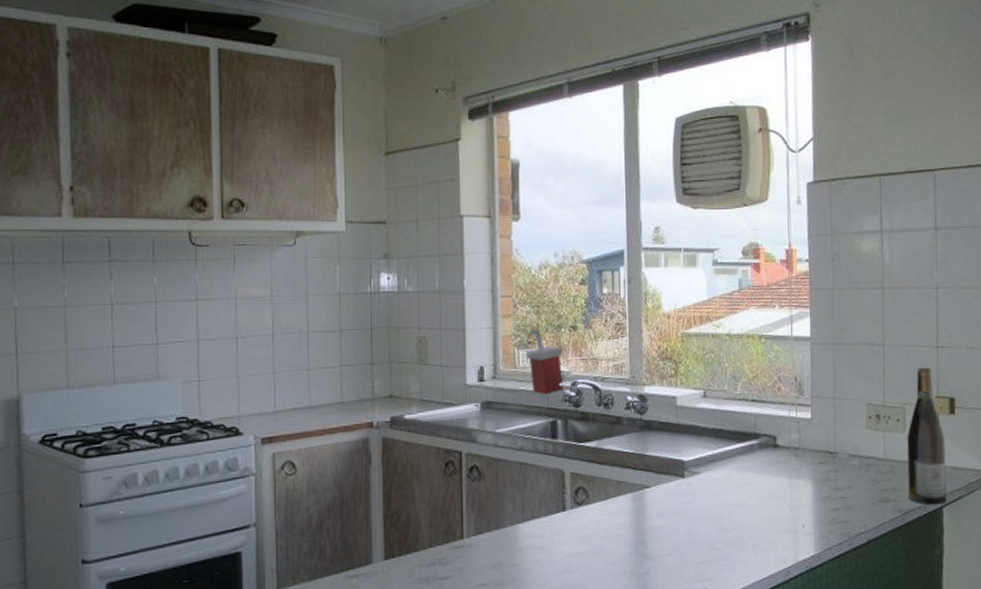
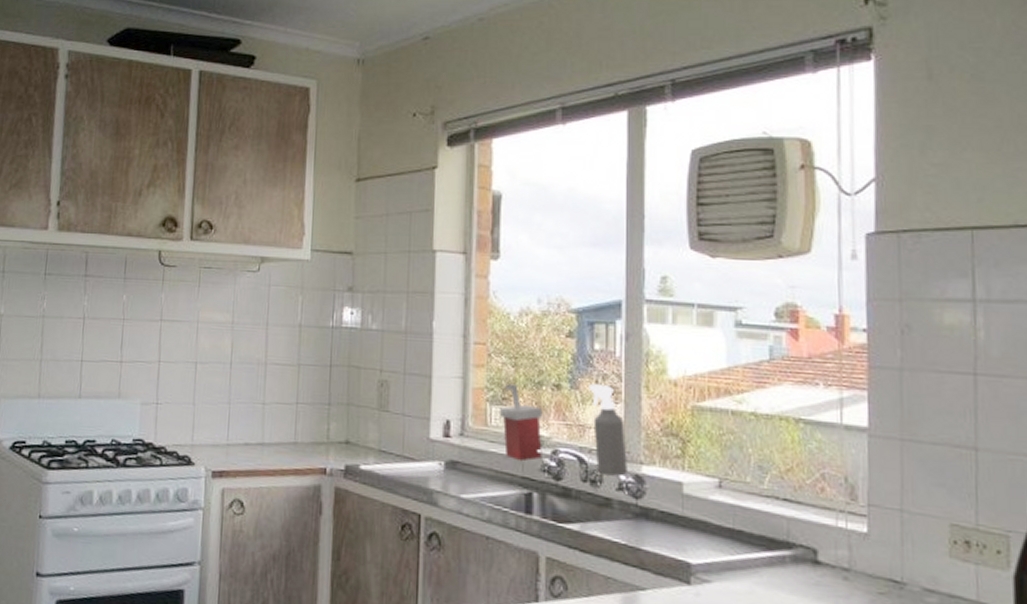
spray bottle: none [599,321,633,398] -> present [588,383,627,477]

